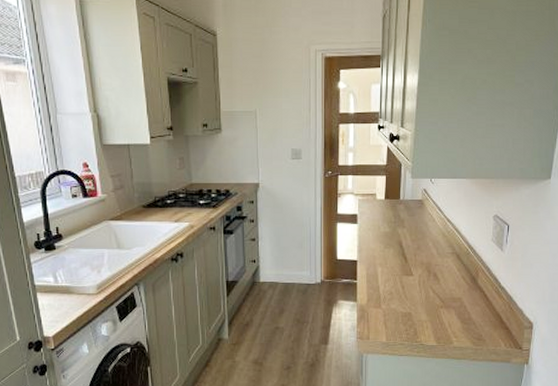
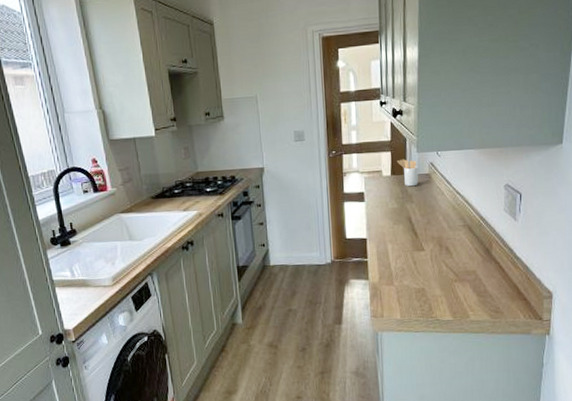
utensil holder: none [391,184,412,212] -> present [396,159,419,187]

